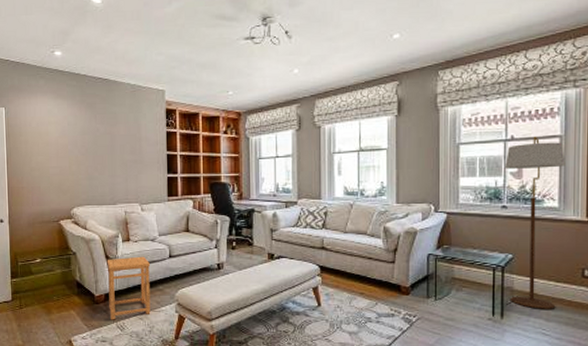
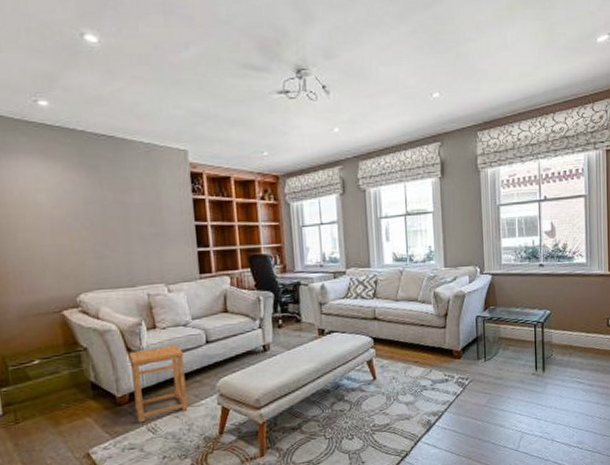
floor lamp: present [505,137,565,309] -> none [540,197,590,360]

